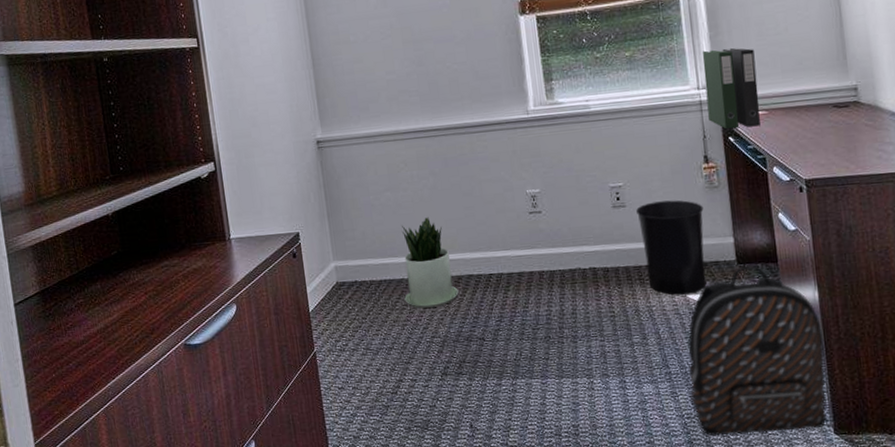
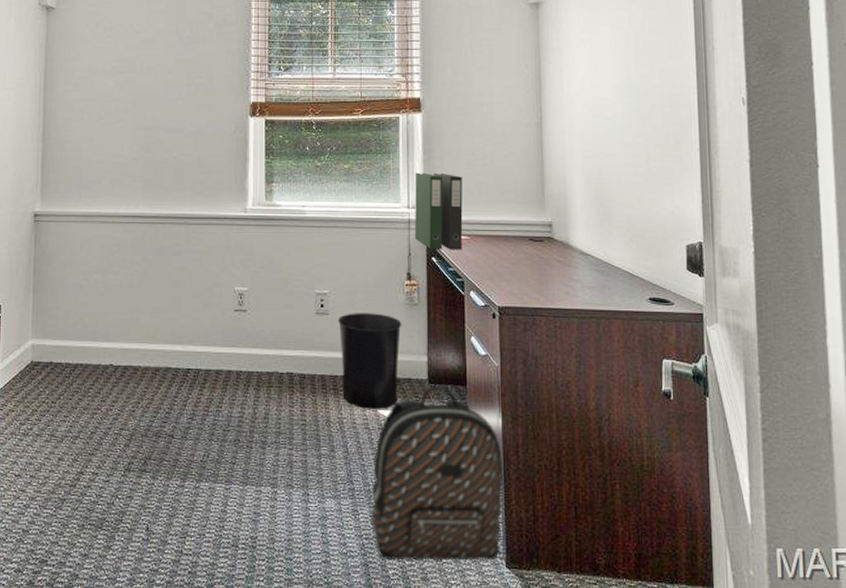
planter: present [401,217,459,308] -> none [98,304,154,398]

